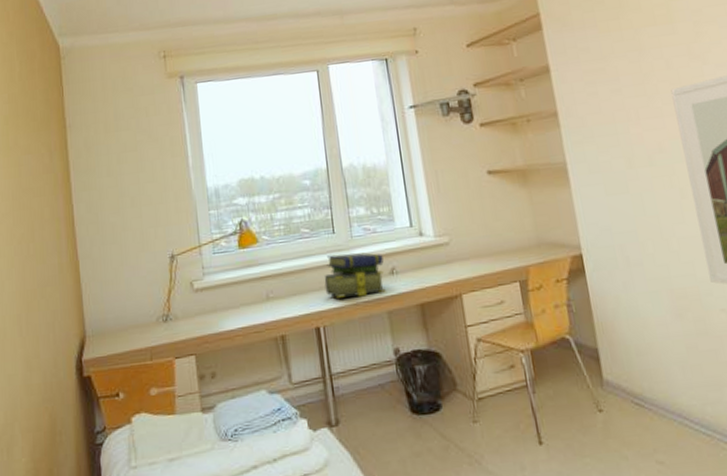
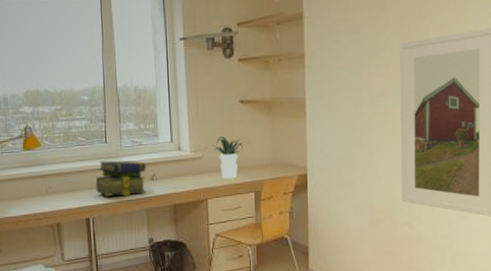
potted plant: none [452,215,505,268] -> present [205,137,249,179]

